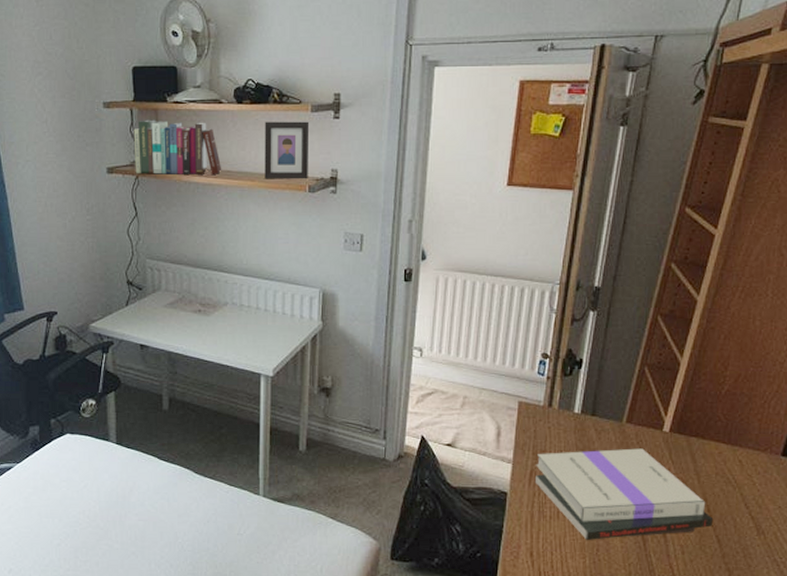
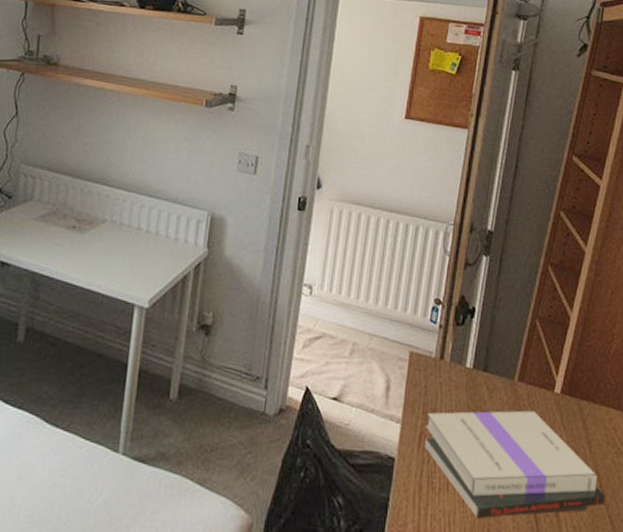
books: present [133,119,222,174] -> none [21,14,117,79]
picture frame: present [264,121,310,179] -> none [160,29,212,93]

